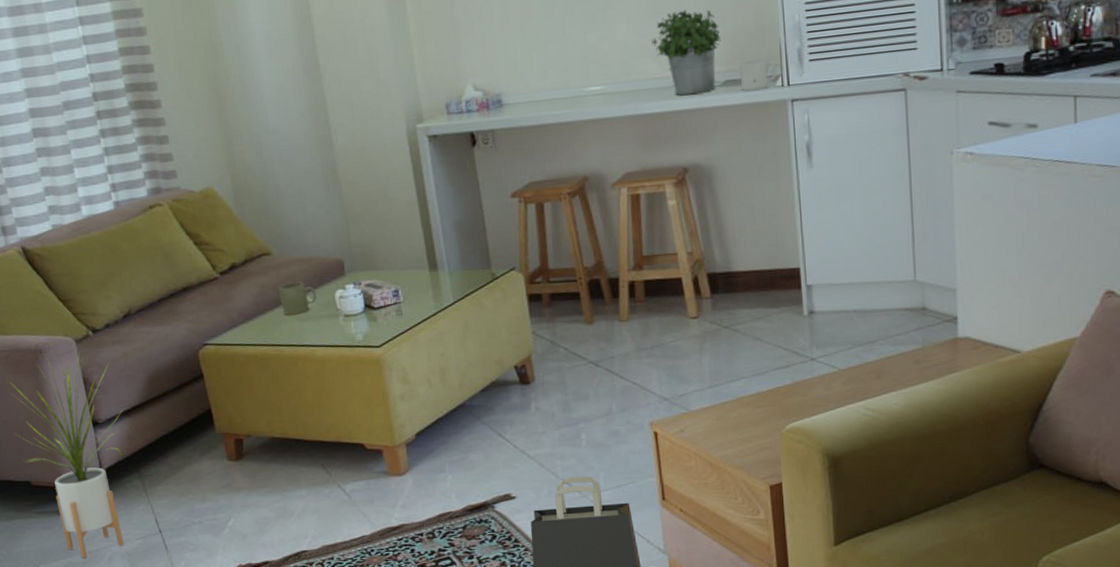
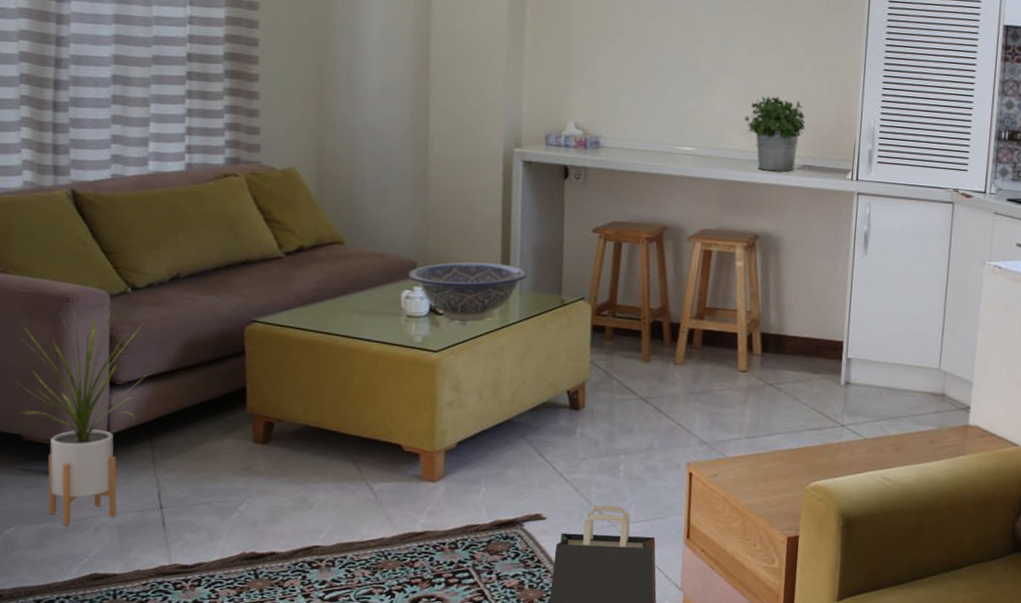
mug: present [278,280,317,316] -> none [343,274,383,308]
decorative bowl: none [337,246,455,313] -> present [407,262,529,321]
mug: present [738,58,777,92] -> none [816,151,849,179]

